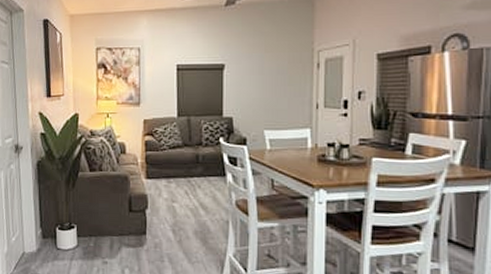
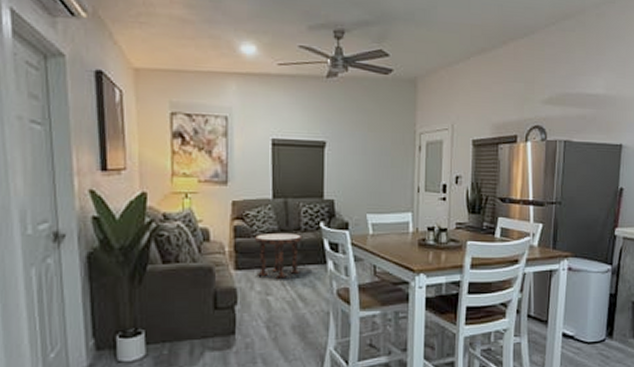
side table: none [163,147,204,188] -> present [255,232,302,279]

